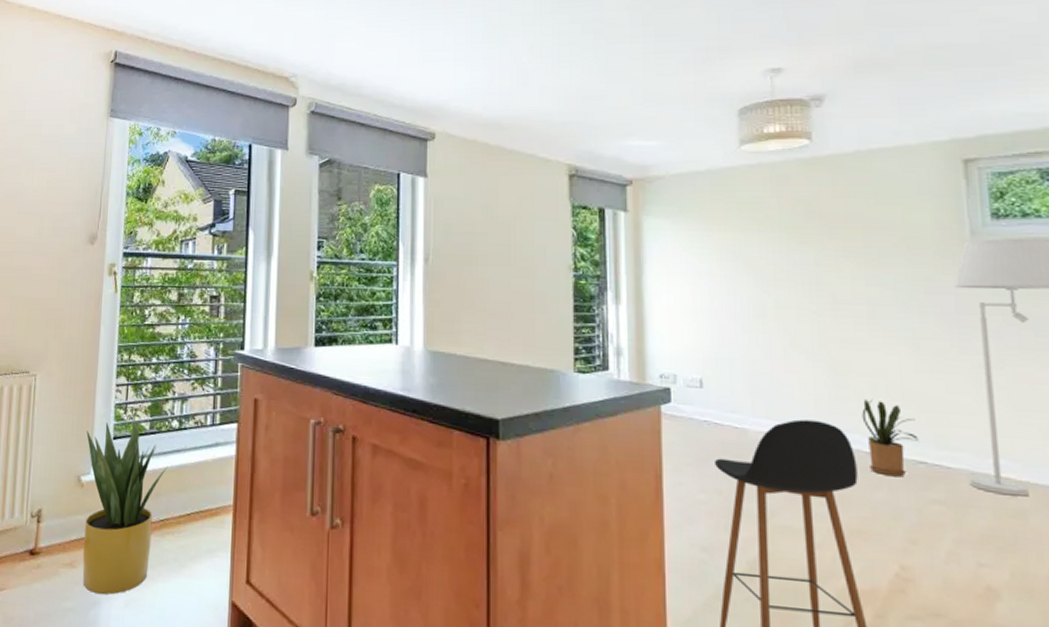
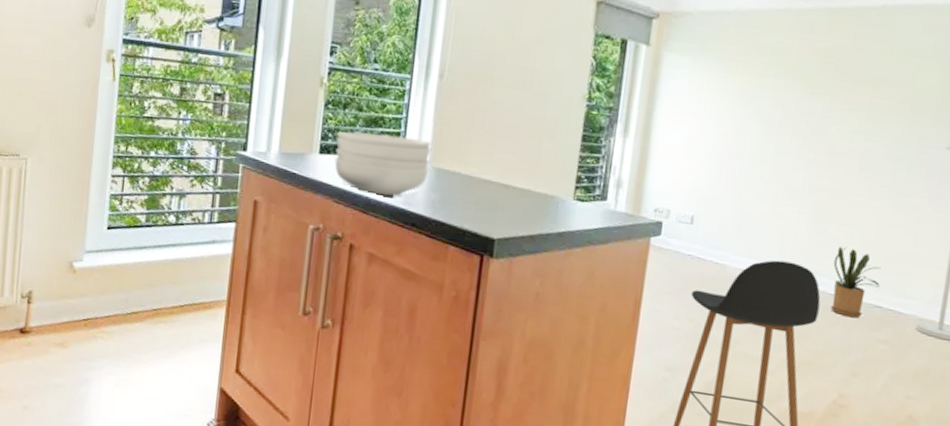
planter: present [82,418,168,595] -> none [73,210,163,374]
bowl: none [330,321,425,384] -> present [334,131,432,196]

